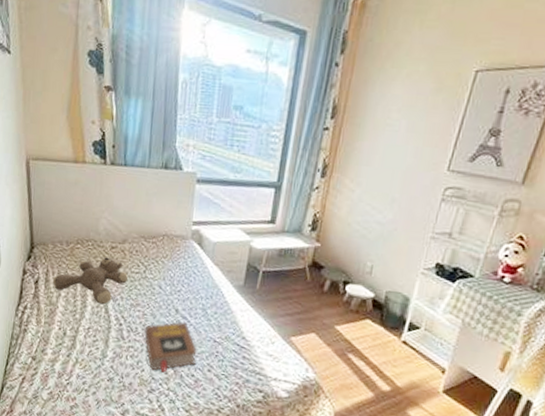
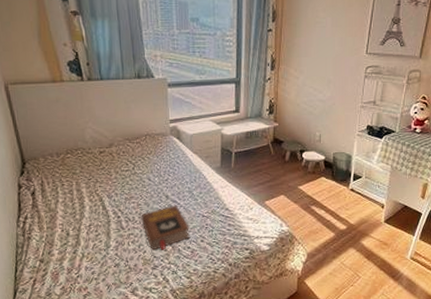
stuffed bear: present [52,257,128,305] -> none [48,161,119,203]

